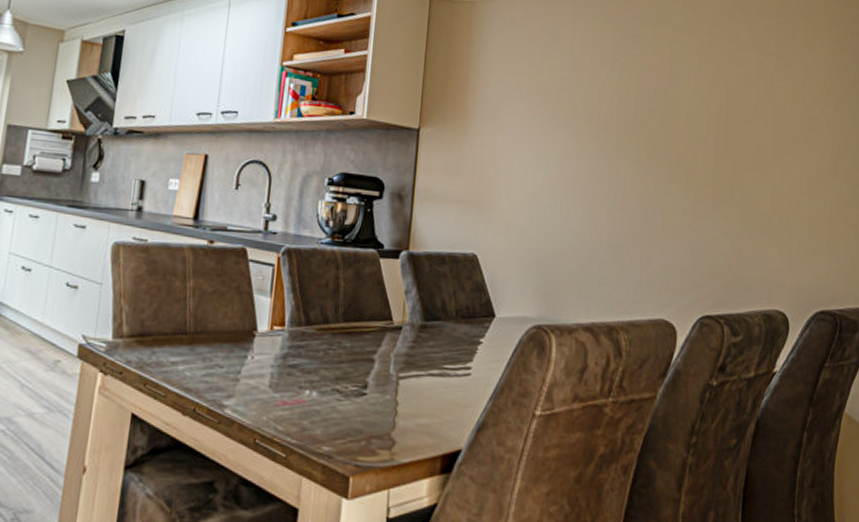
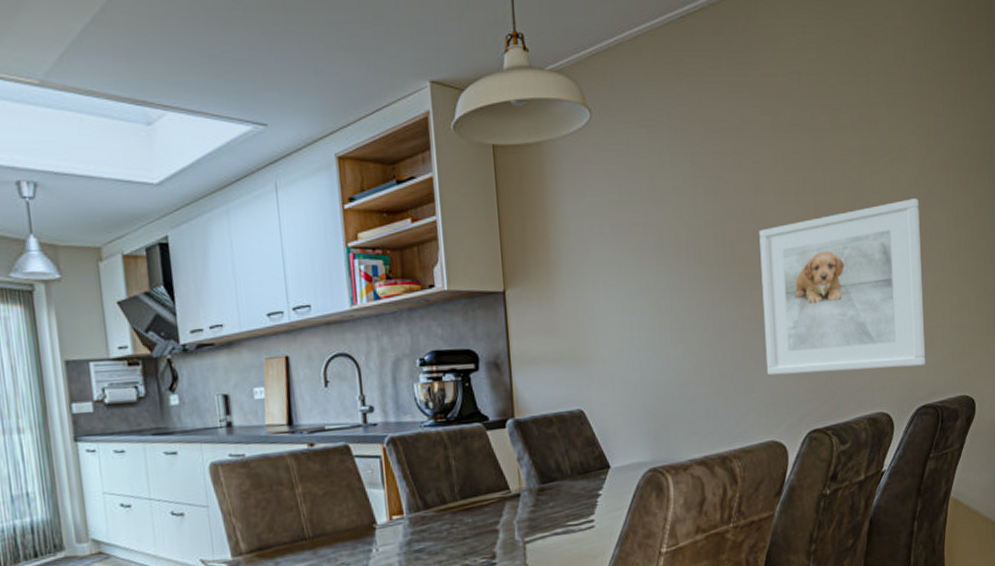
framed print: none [663,106,830,270] -> present [759,198,926,376]

